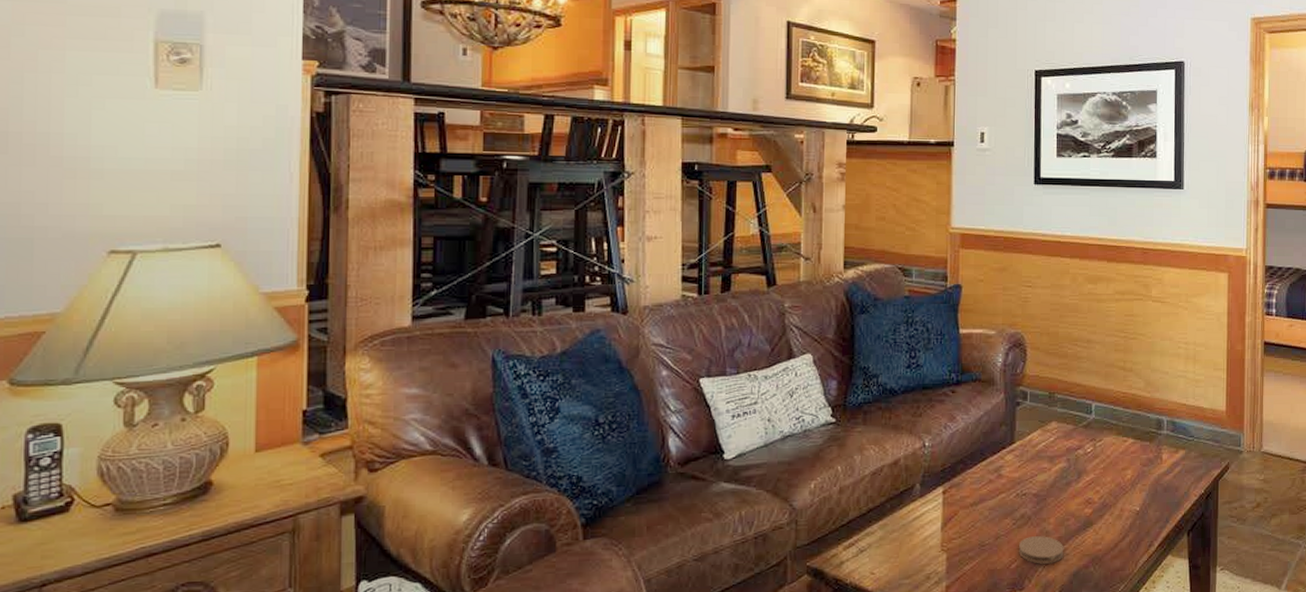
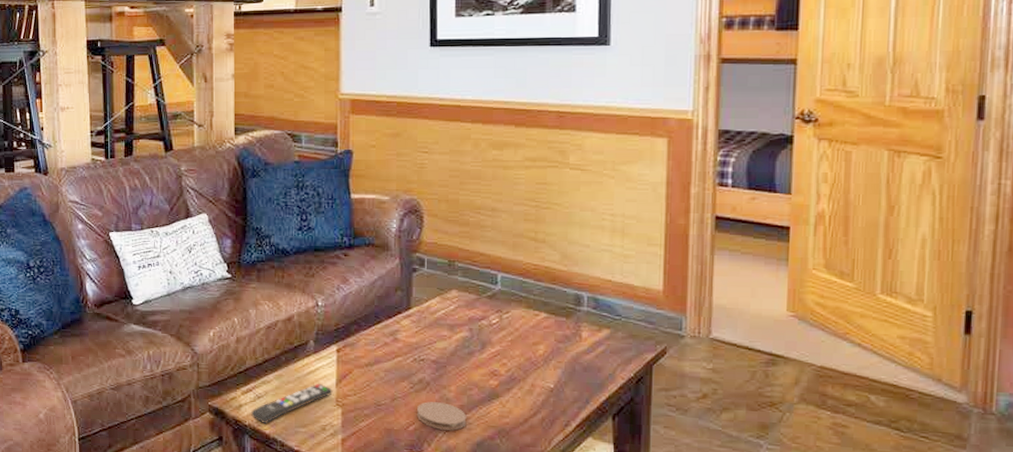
remote control: none [853,528,938,580] -> present [251,383,333,424]

